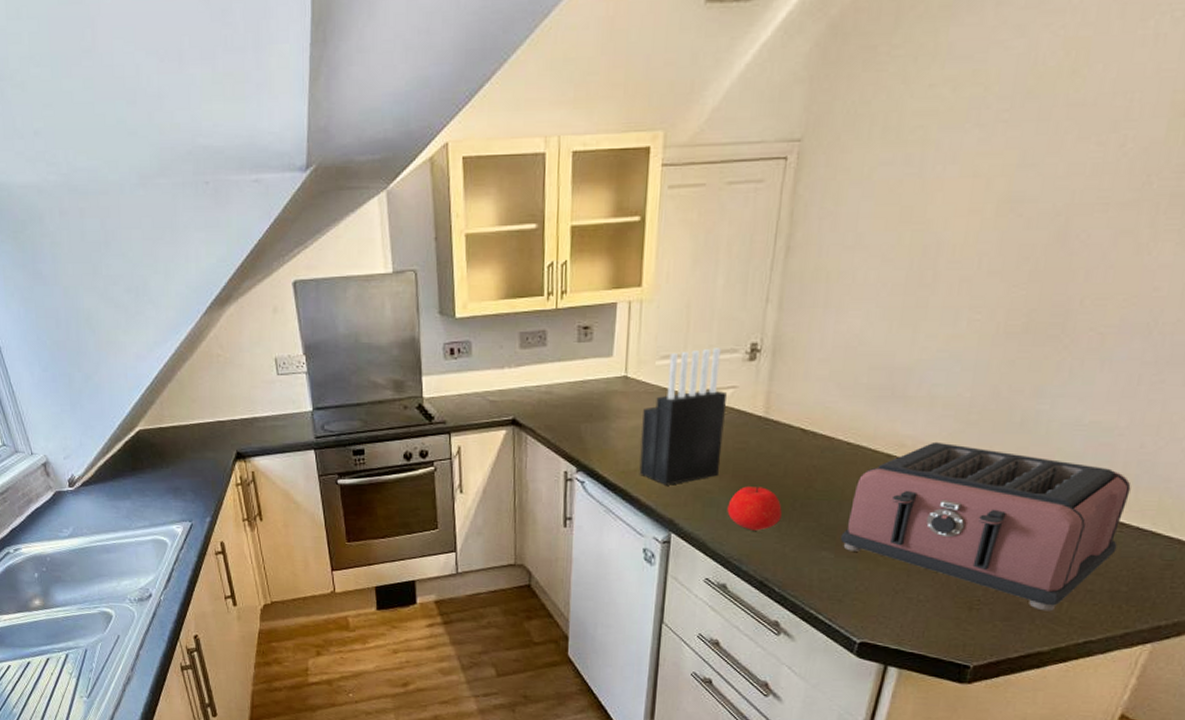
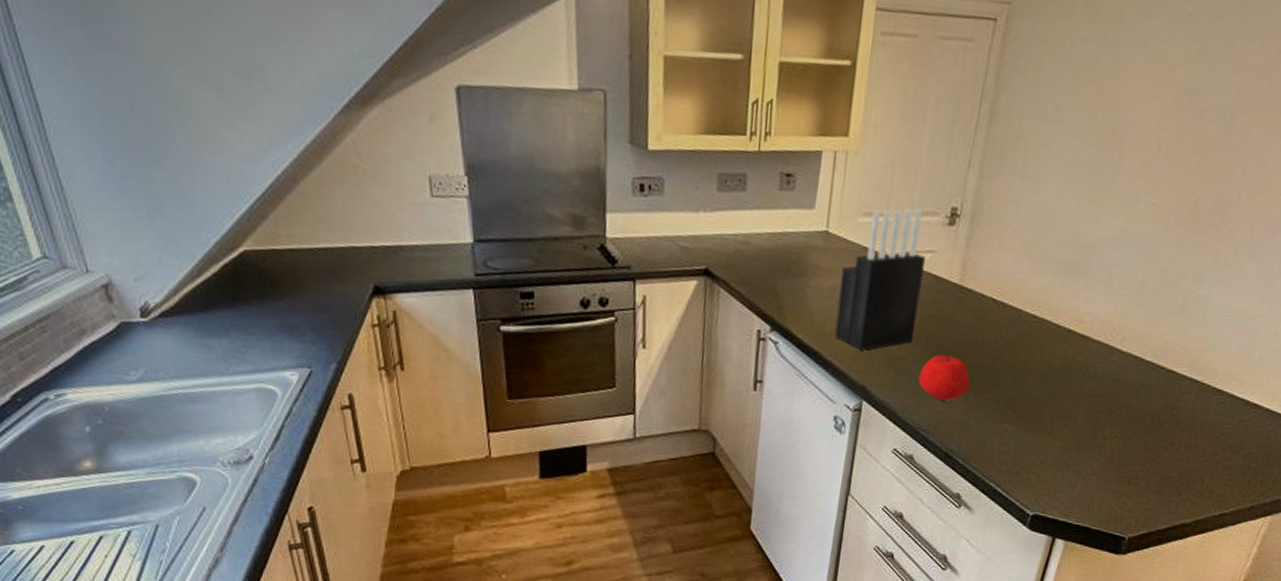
toaster: present [840,441,1131,612] -> none [1022,319,1266,486]

